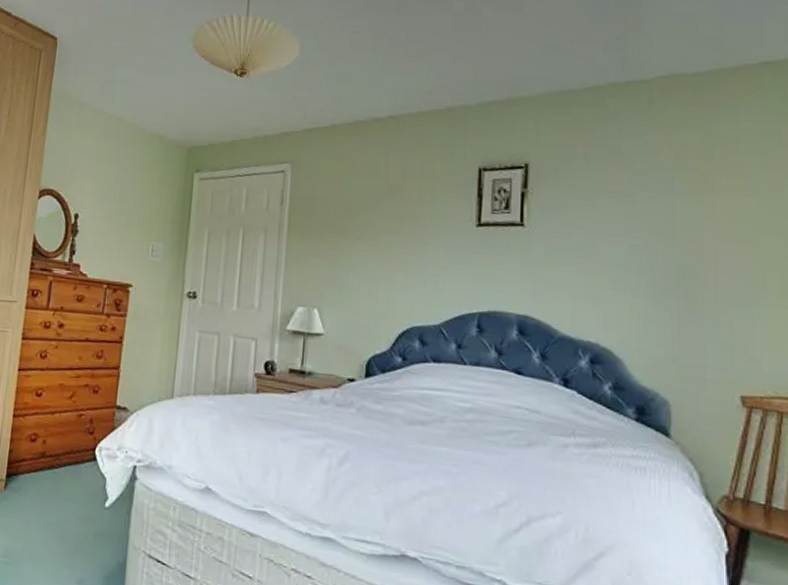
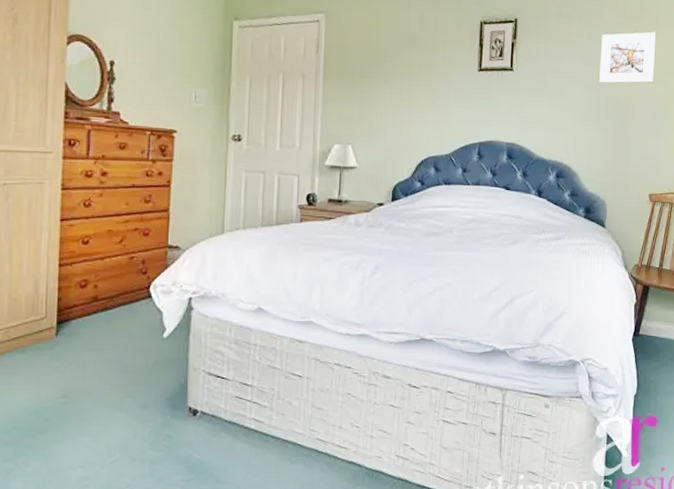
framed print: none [650,176,738,244] -> present [599,31,655,84]

